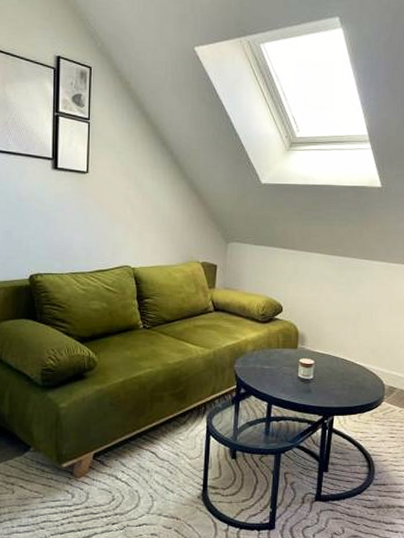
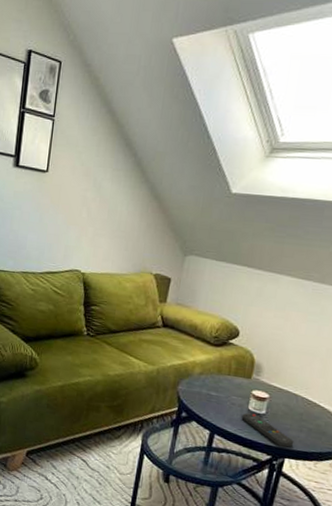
remote control: none [293,380,340,406] -> present [241,413,295,448]

